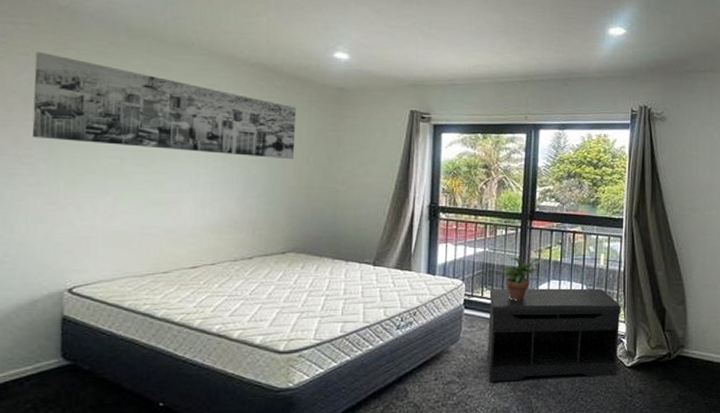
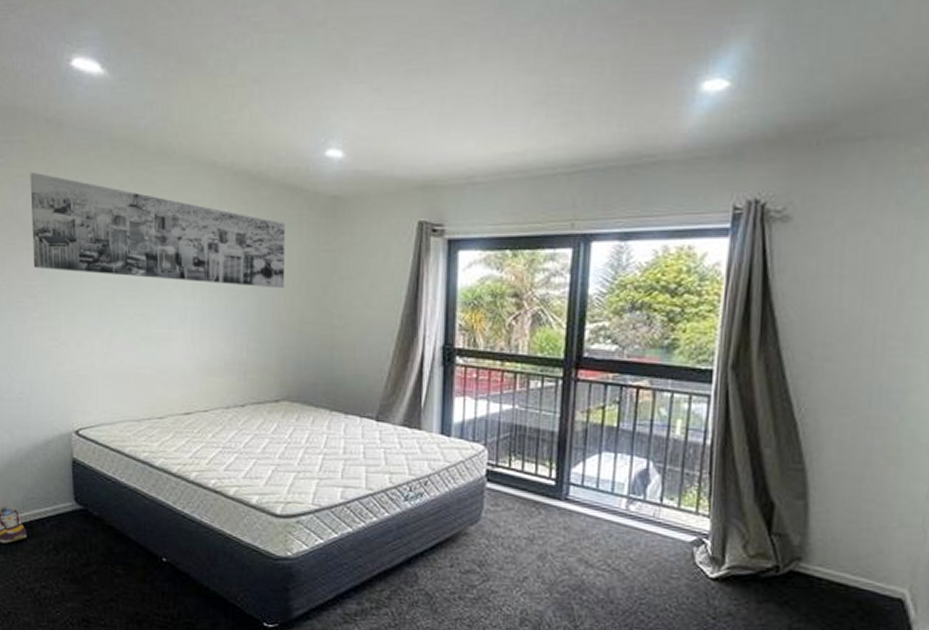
bench: present [487,288,622,382] -> none [515,458,706,589]
potted plant: present [501,257,541,301] -> none [535,418,590,477]

